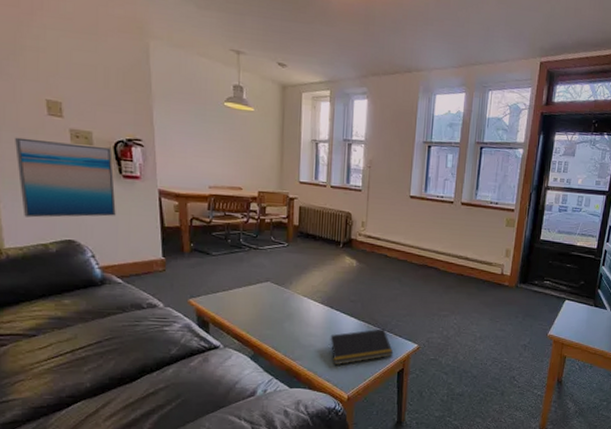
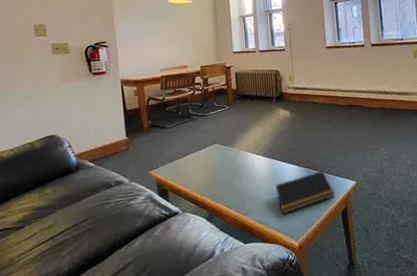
wall art: present [15,137,116,218] -> none [10,53,87,122]

